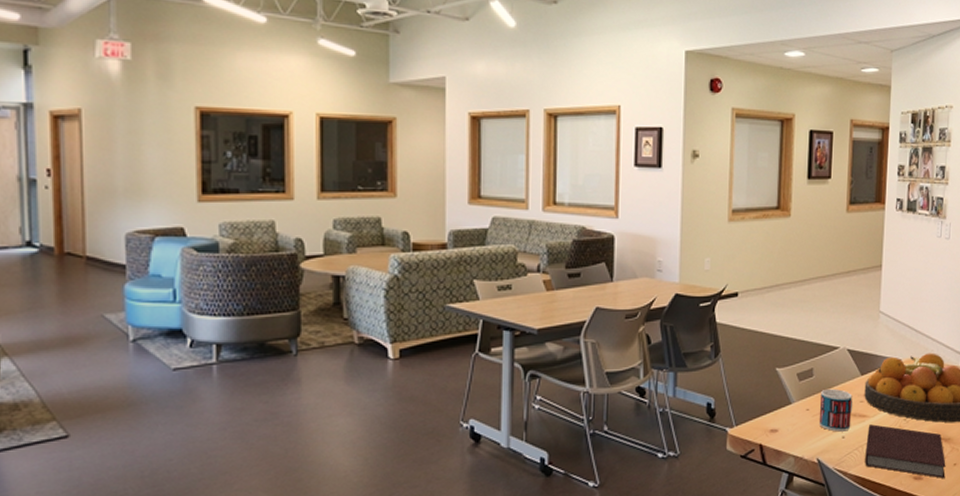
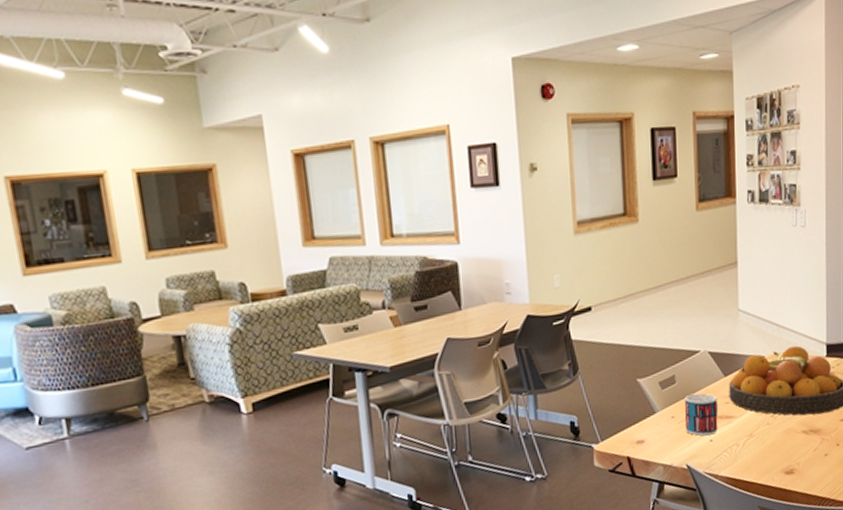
notebook: present [865,424,946,478] -> none [734,424,817,470]

